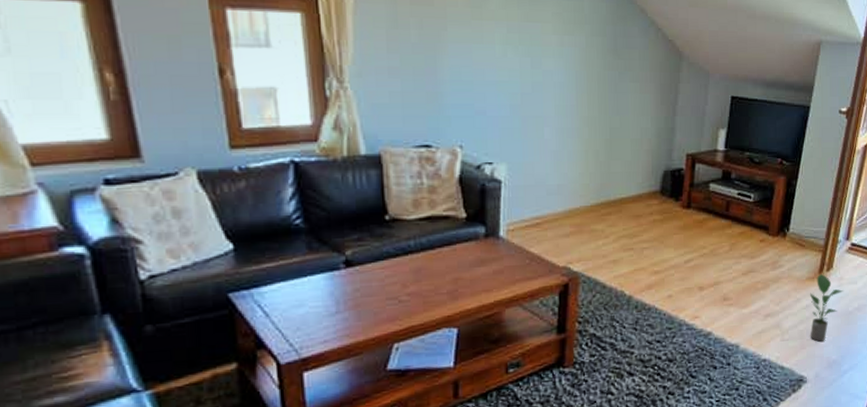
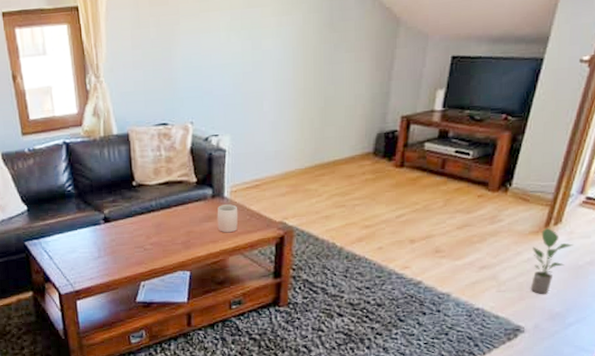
mug: none [490,246,517,280] -> present [217,204,239,233]

